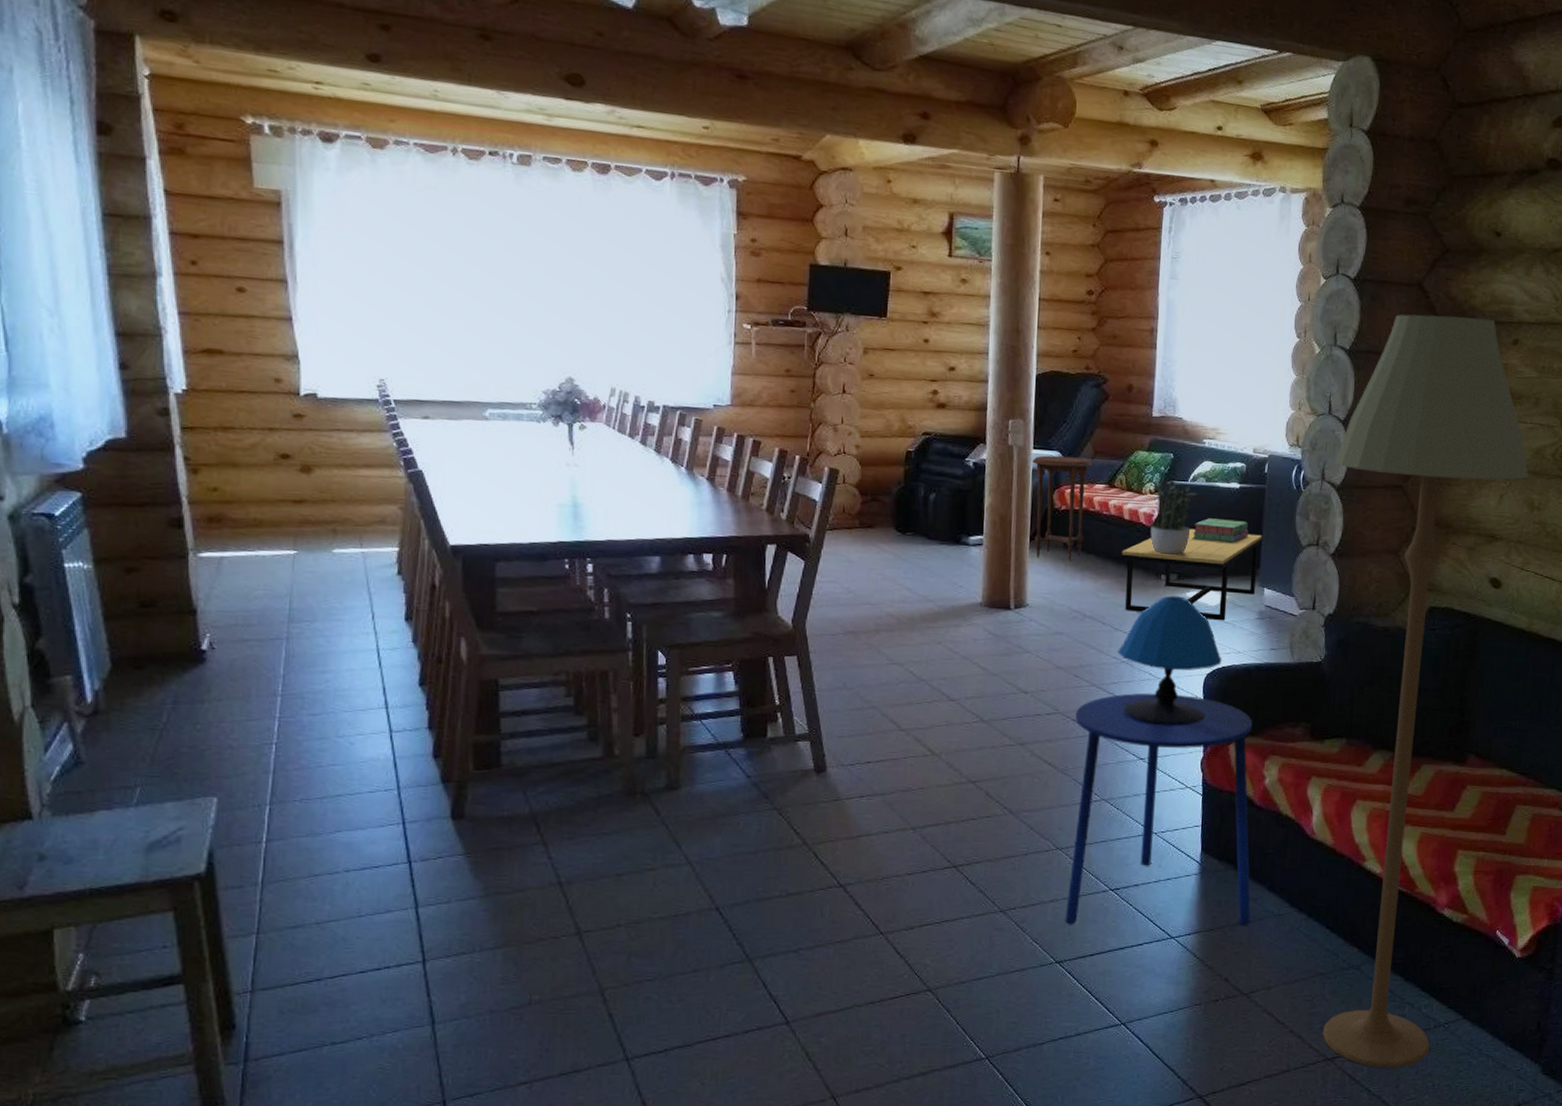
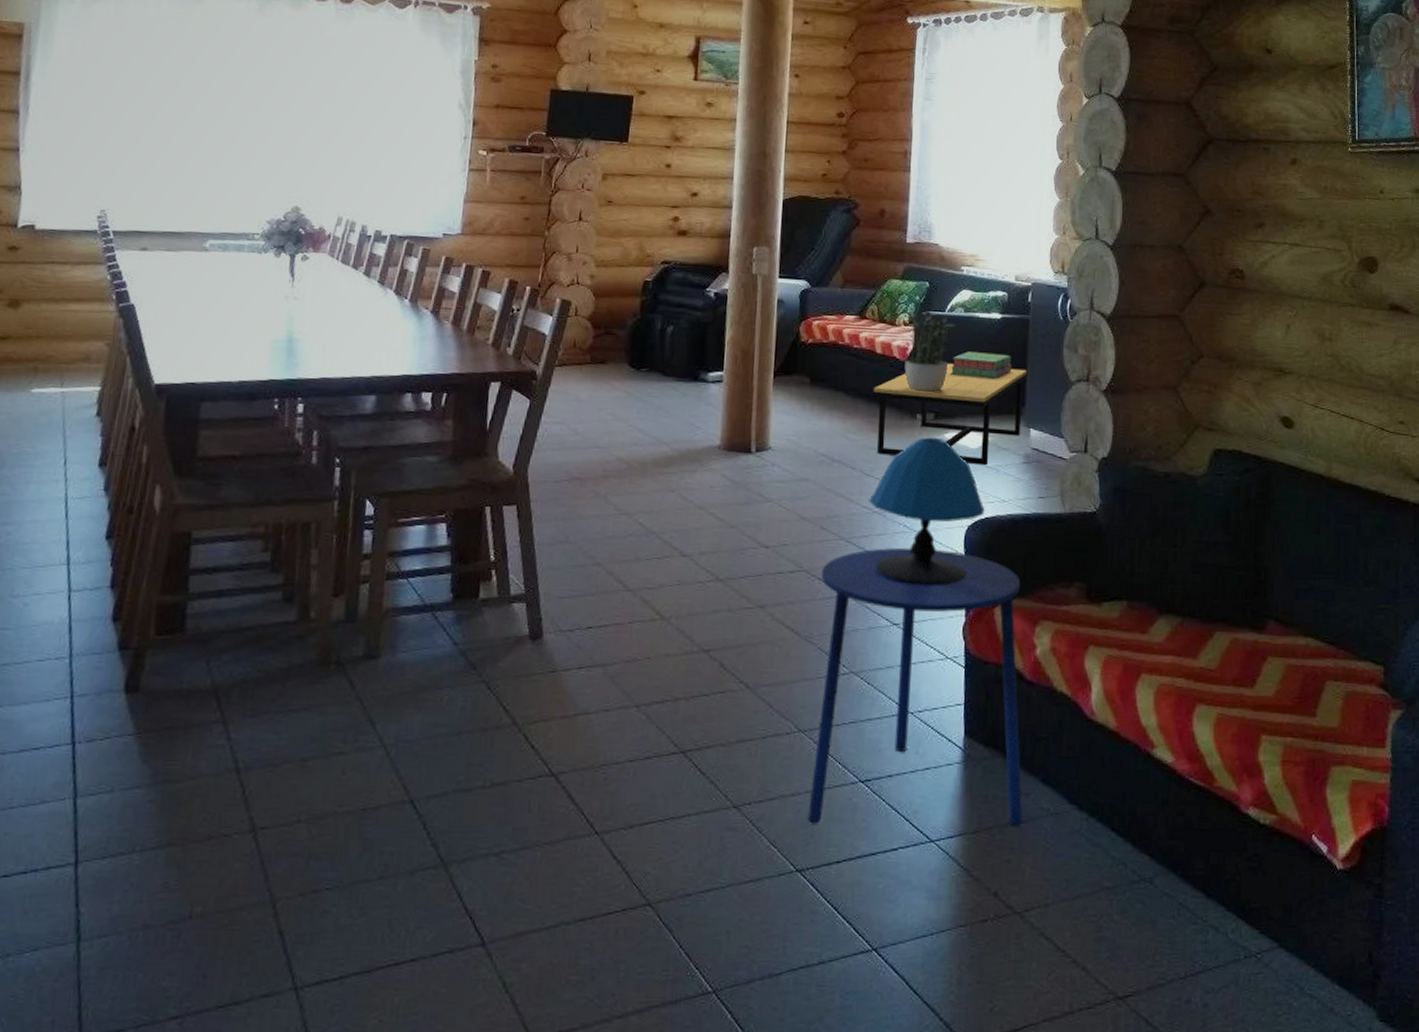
side table: present [1032,455,1093,560] -> none [778,285,842,398]
floor lamp: present [1322,314,1529,1068] -> none [1104,134,1317,1010]

